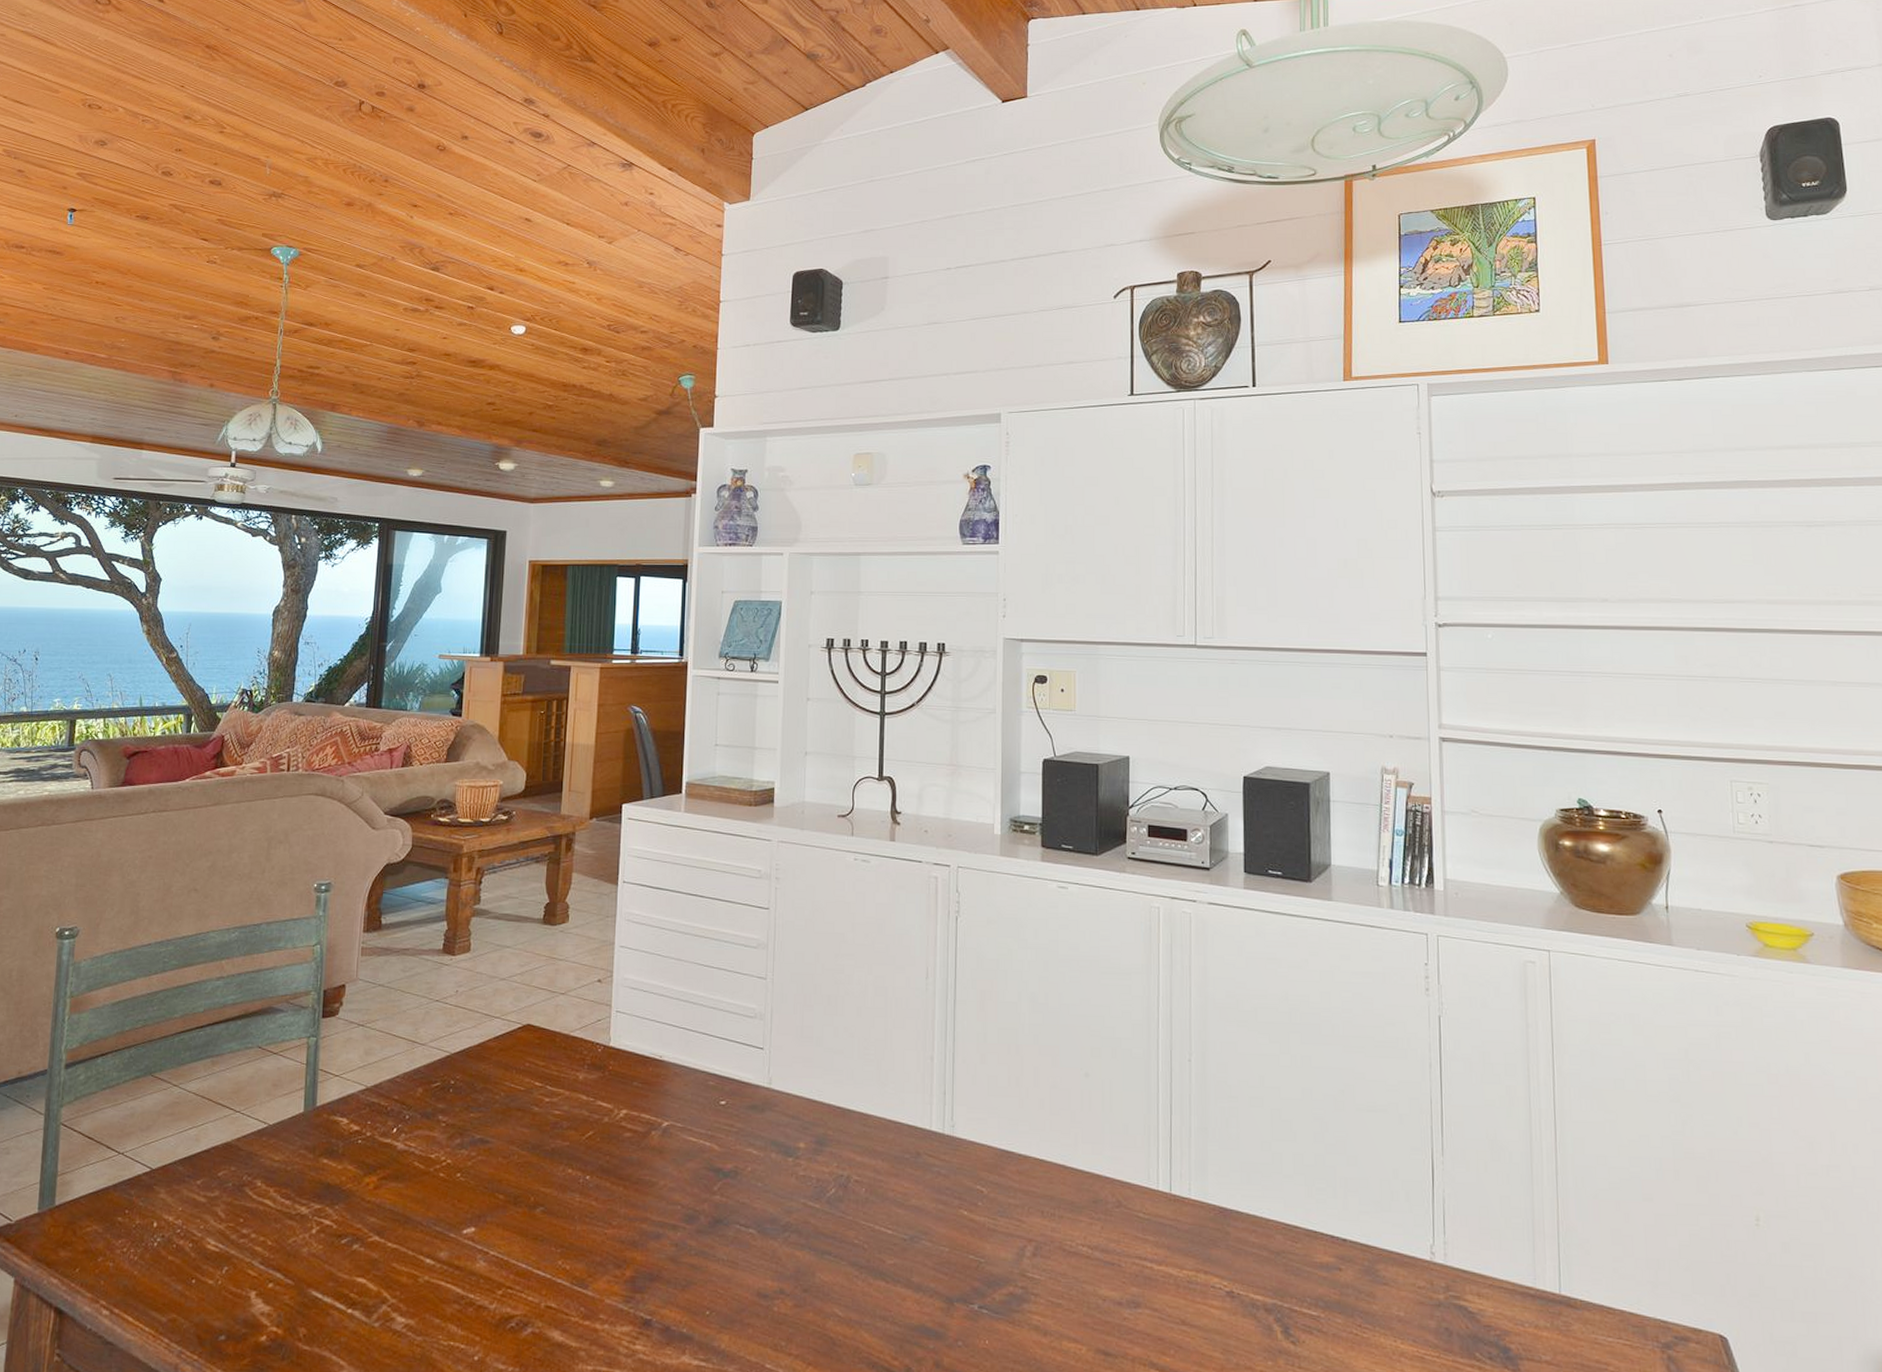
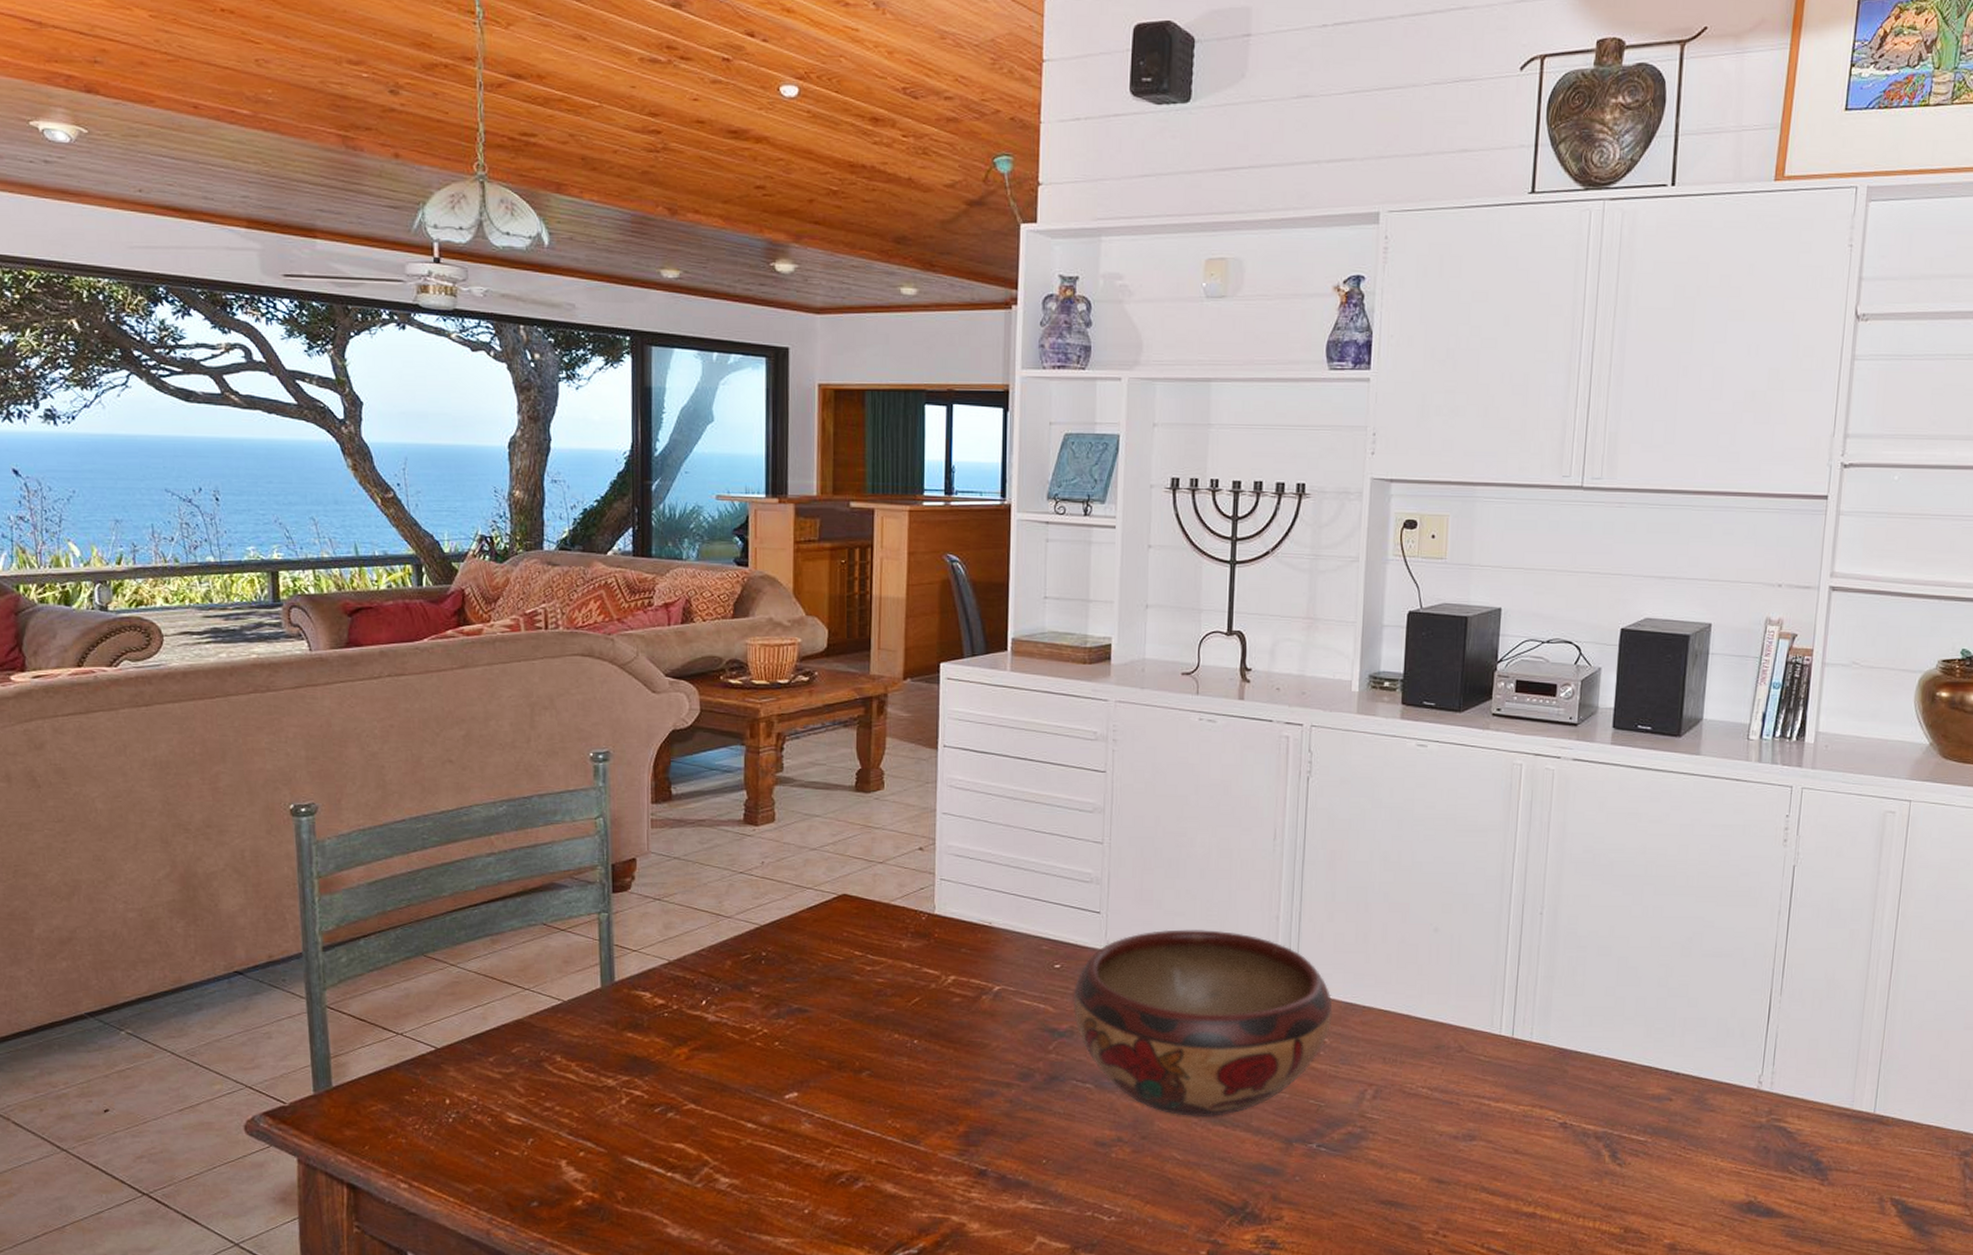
decorative bowl: none [737,1067,989,1271] -> present [1073,929,1333,1118]

